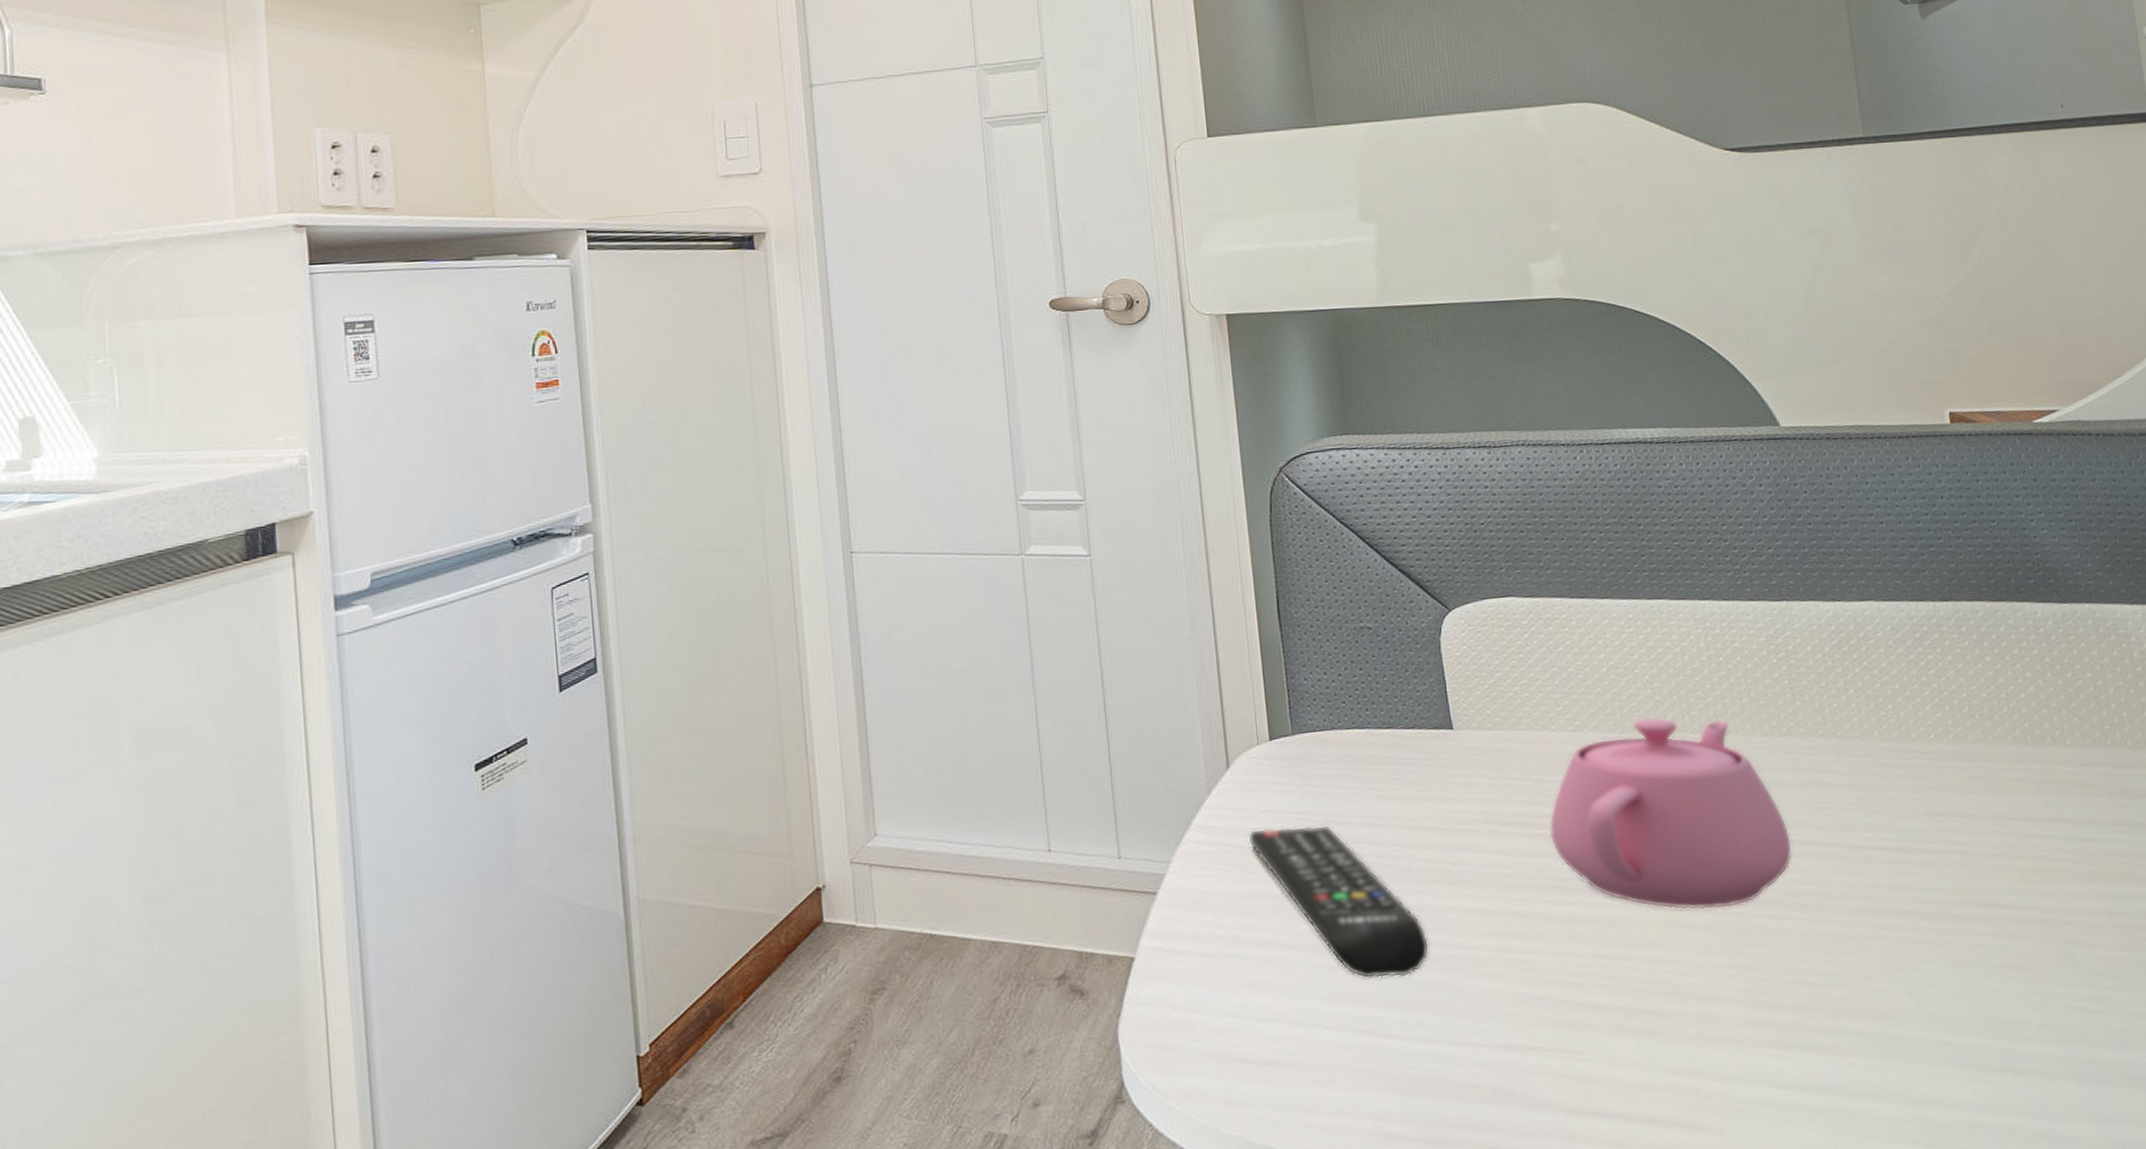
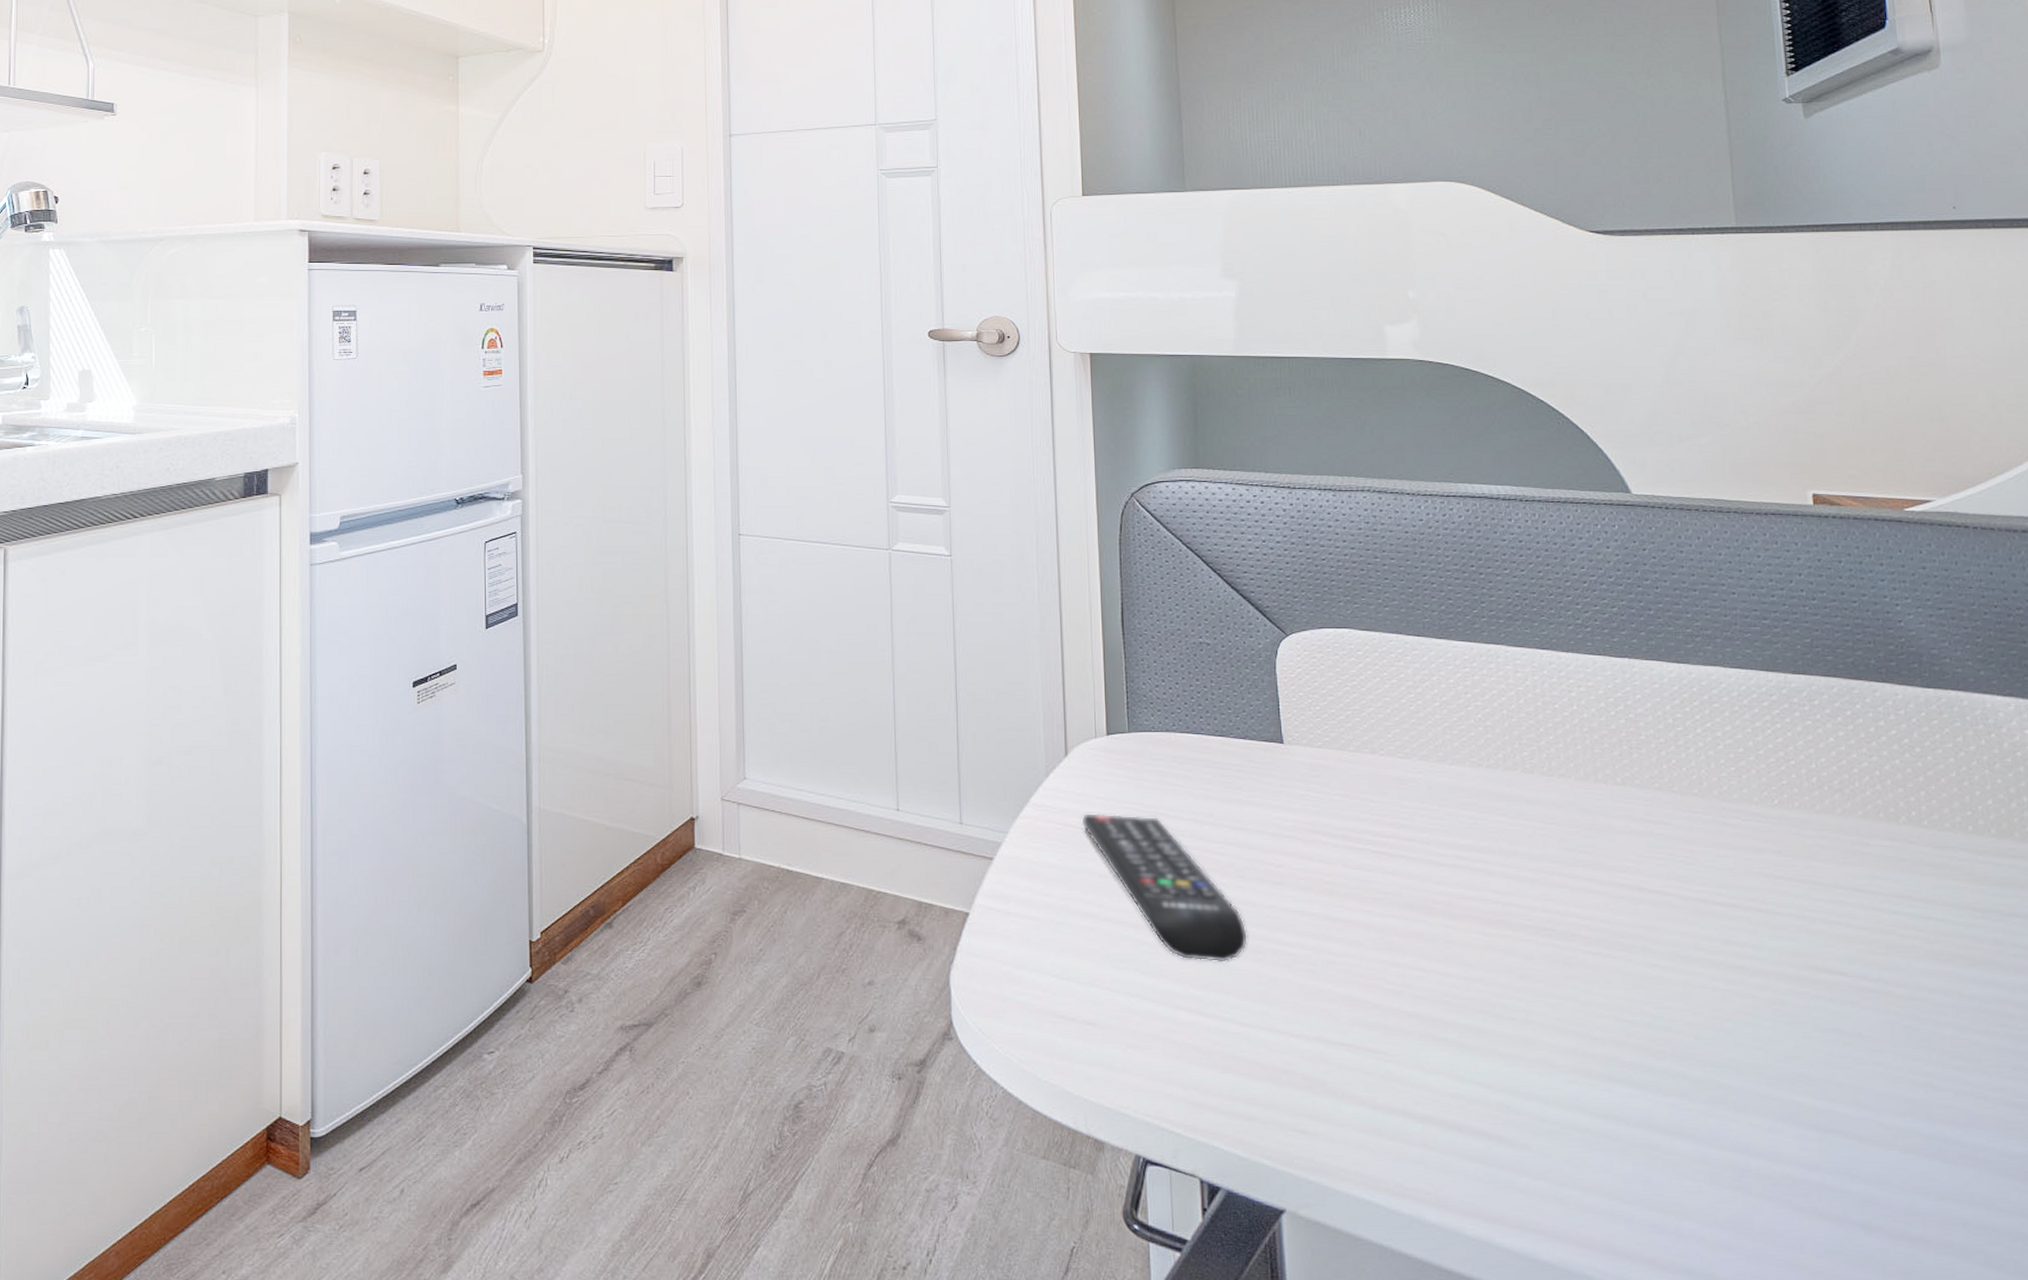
teapot: present [1549,716,1793,911] -> none [1372,753,1621,939]

